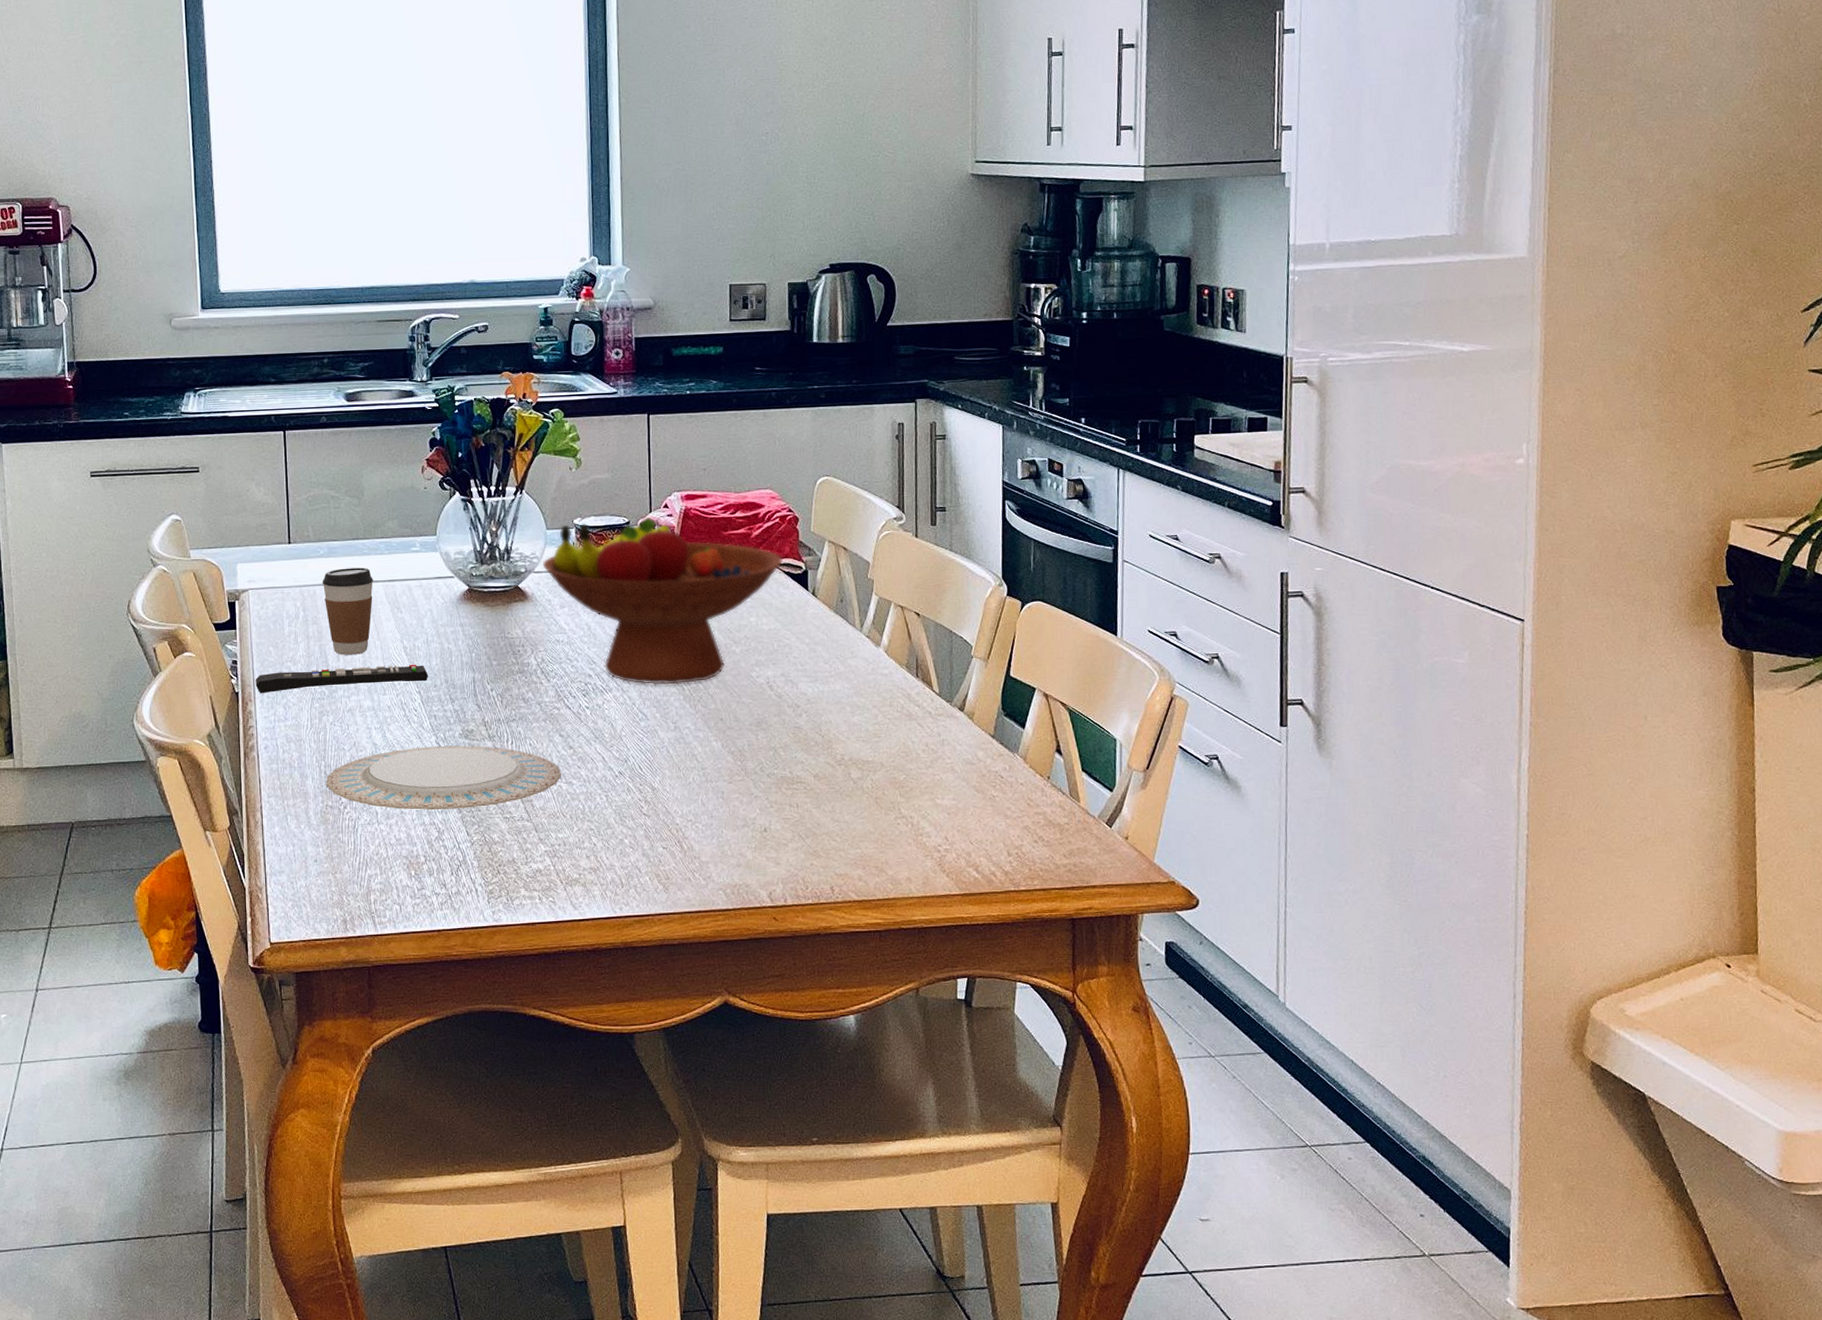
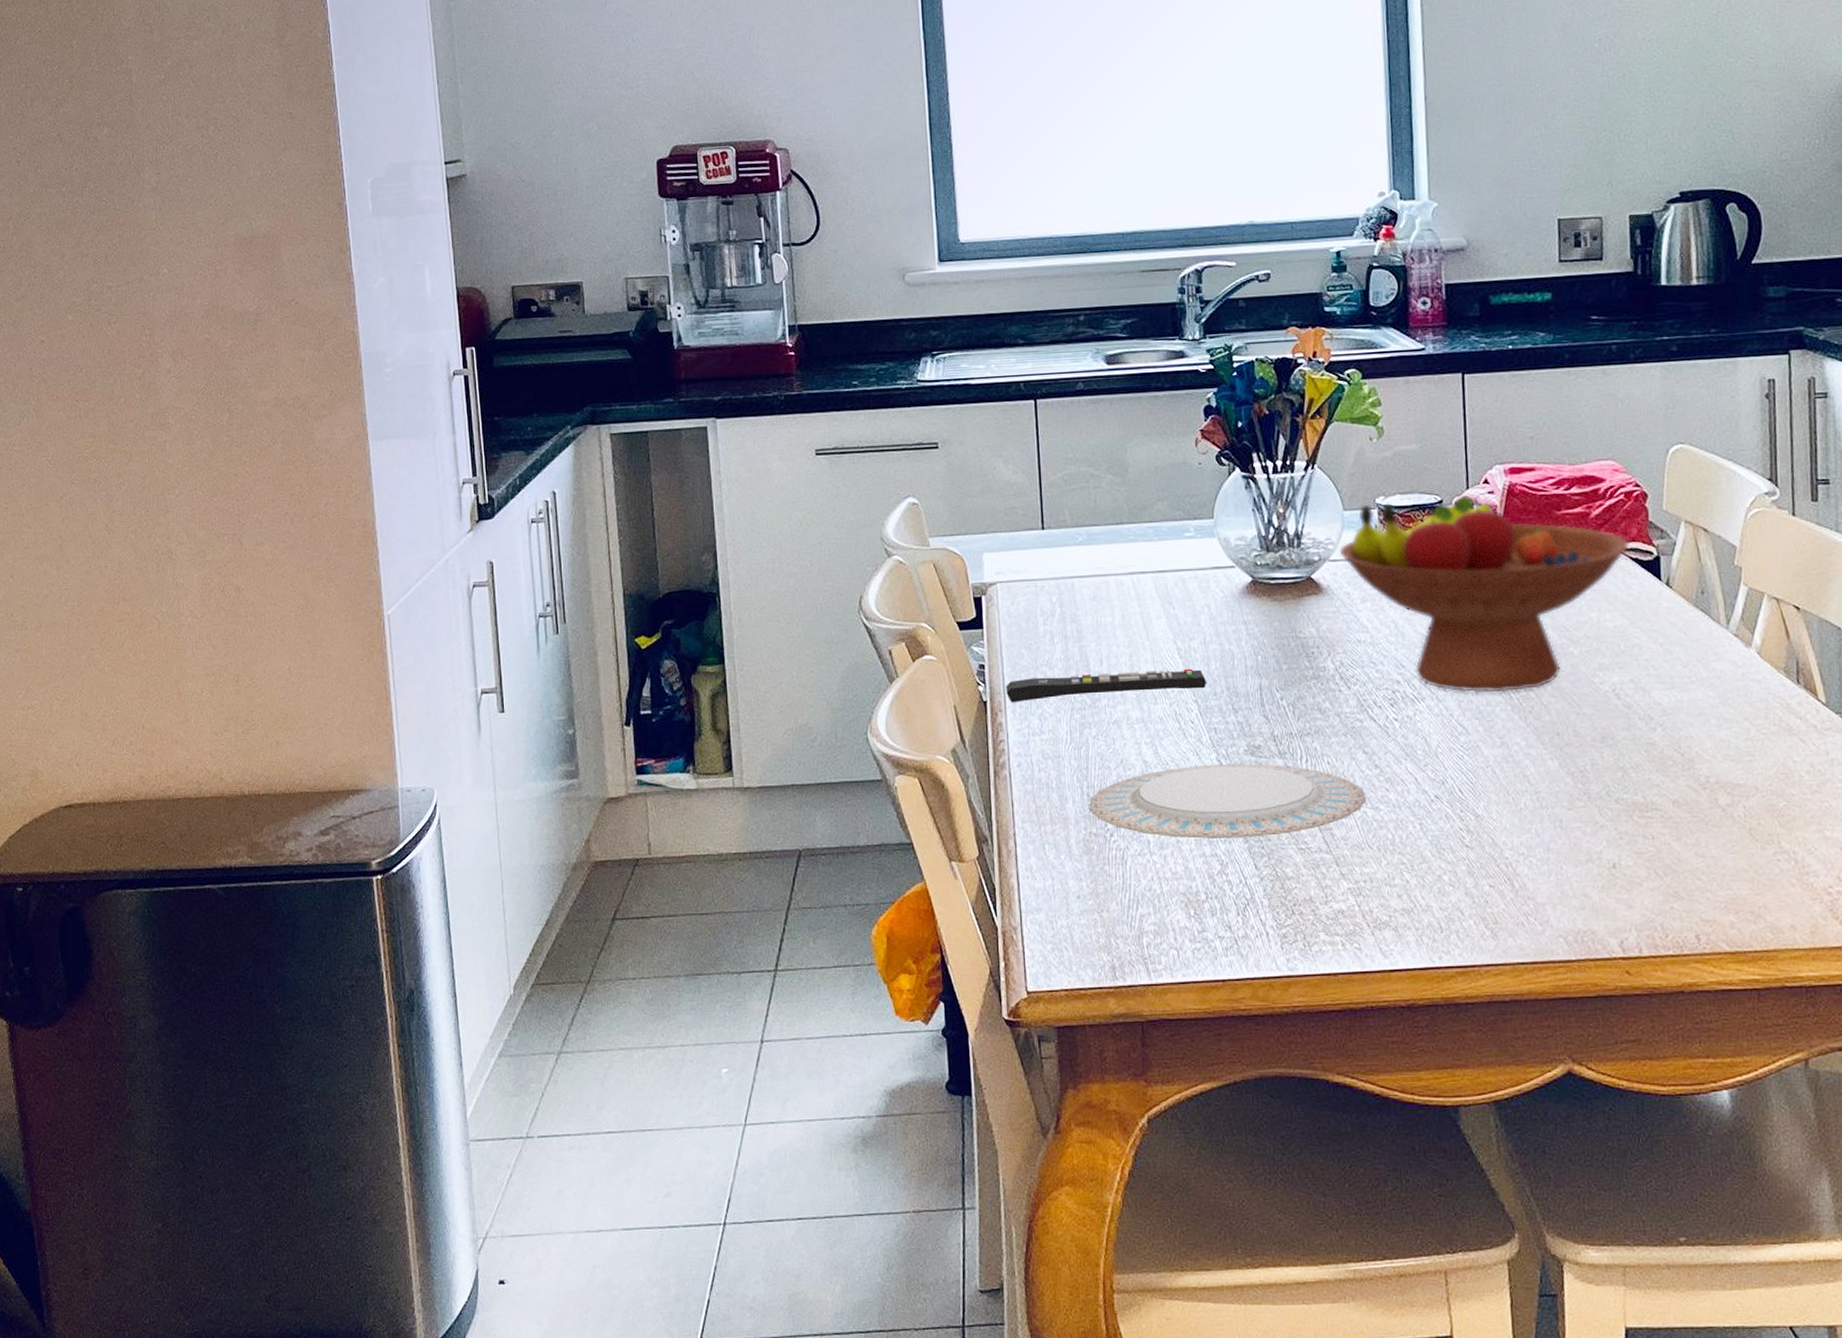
coffee cup: present [322,567,373,655] -> none [1081,556,1141,658]

